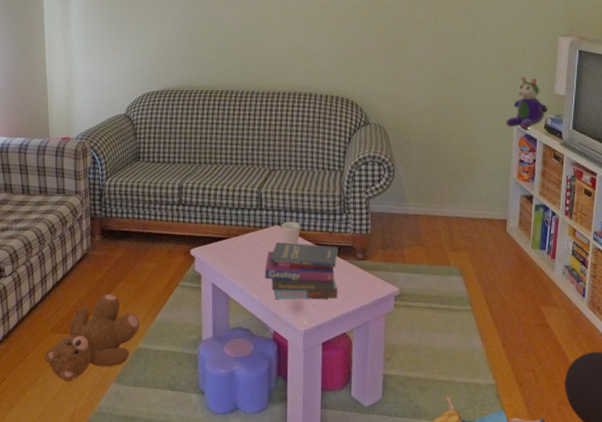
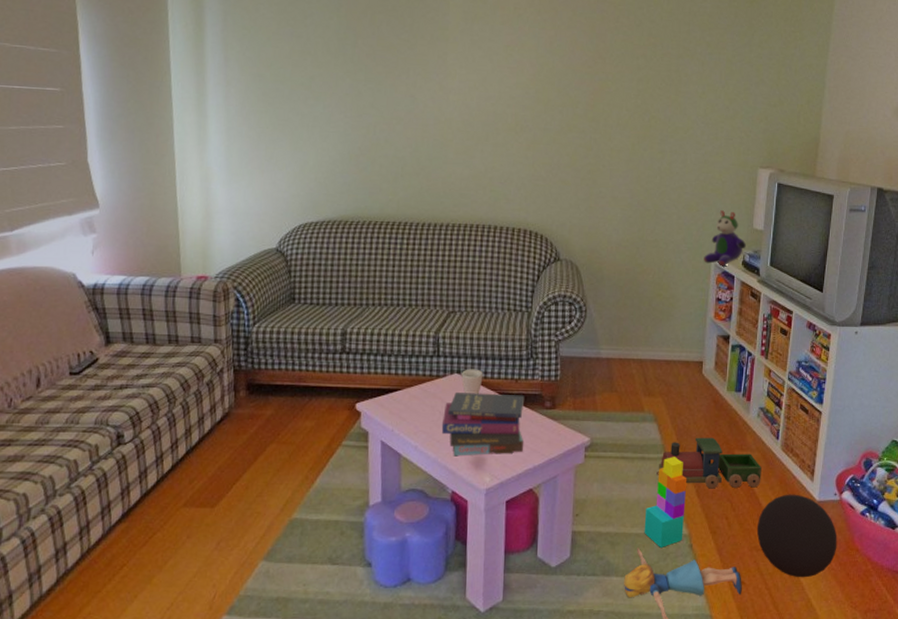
teddy bear: present [44,293,140,382] -> none [175,458,294,564]
toy blocks: none [452,309,494,395] -> present [644,457,687,548]
toy train: none [463,292,568,343] -> present [657,437,762,489]

